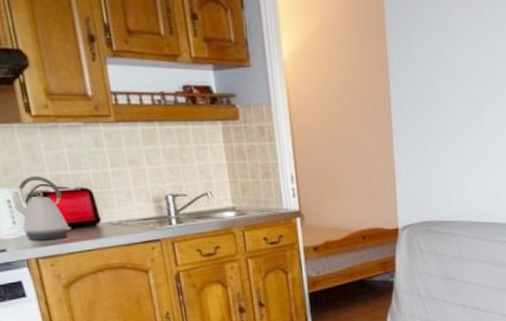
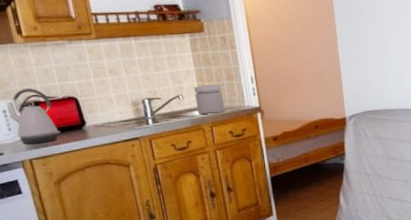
jar: none [225,181,259,217] -> present [194,84,225,115]

